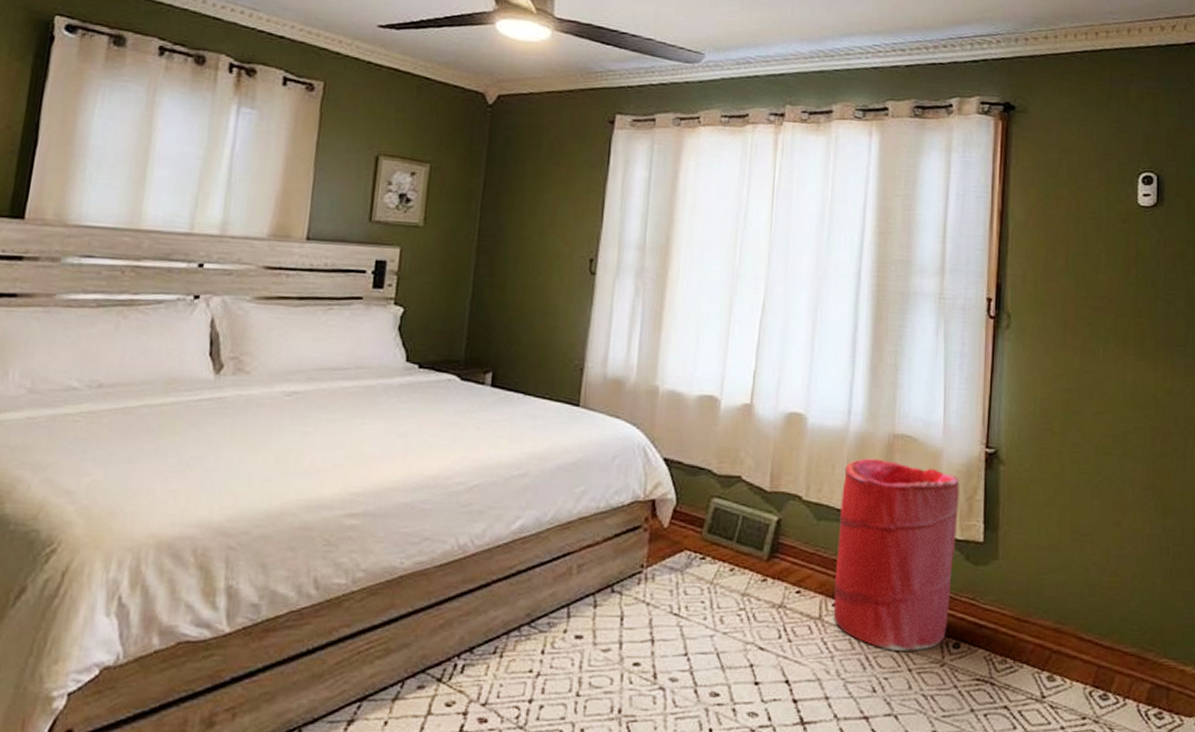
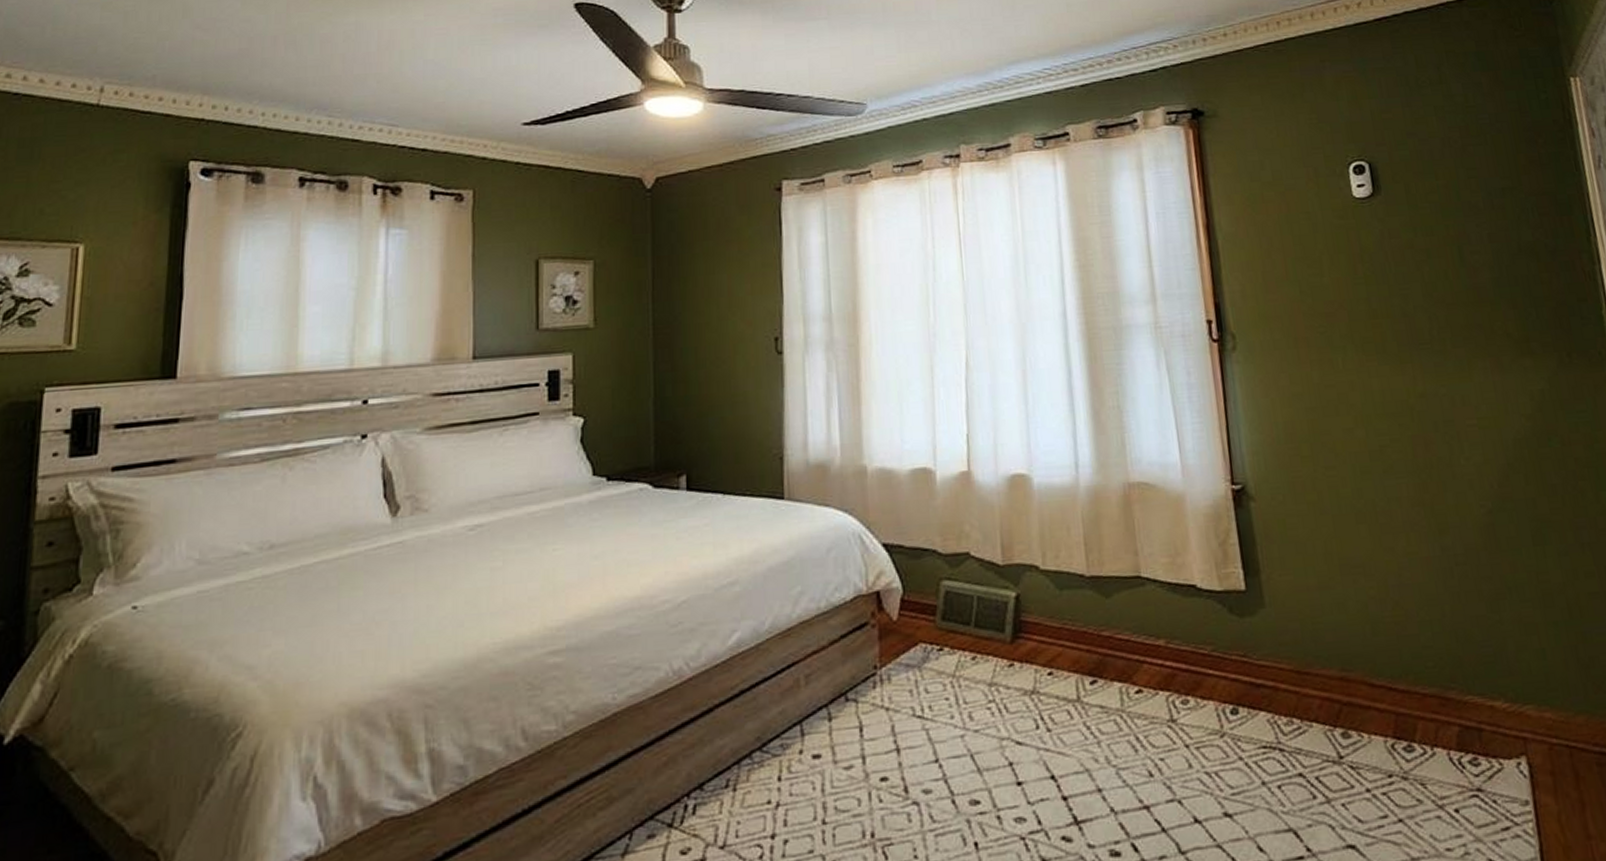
laundry hamper: present [833,458,960,651] -> none [1080,512,1221,727]

